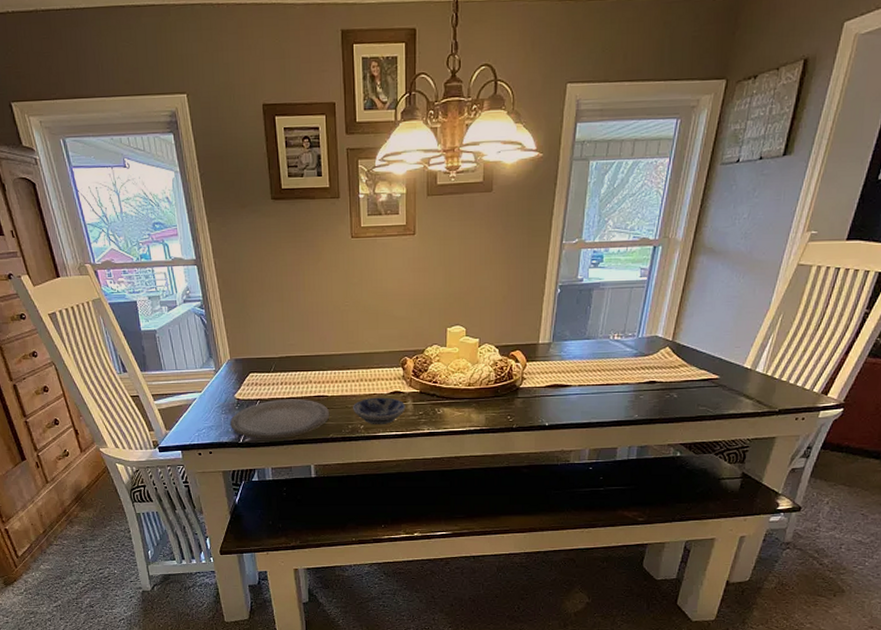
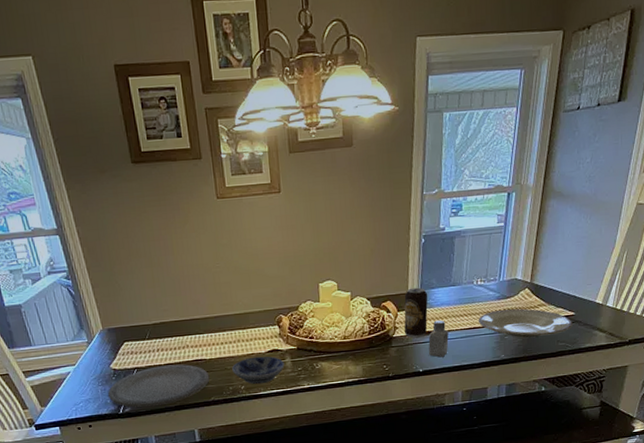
beverage can: none [531,338,560,390] -> present [404,287,428,338]
saltshaker: none [557,373,579,412] -> present [428,320,449,358]
plate: none [611,367,716,399] -> present [478,308,573,338]

